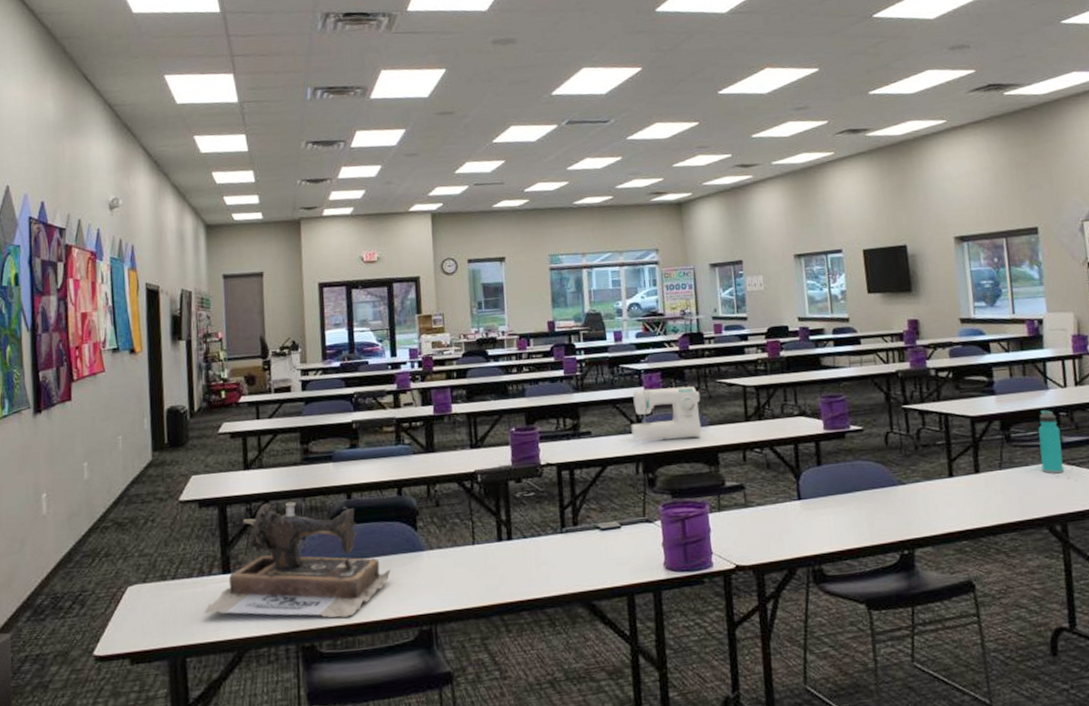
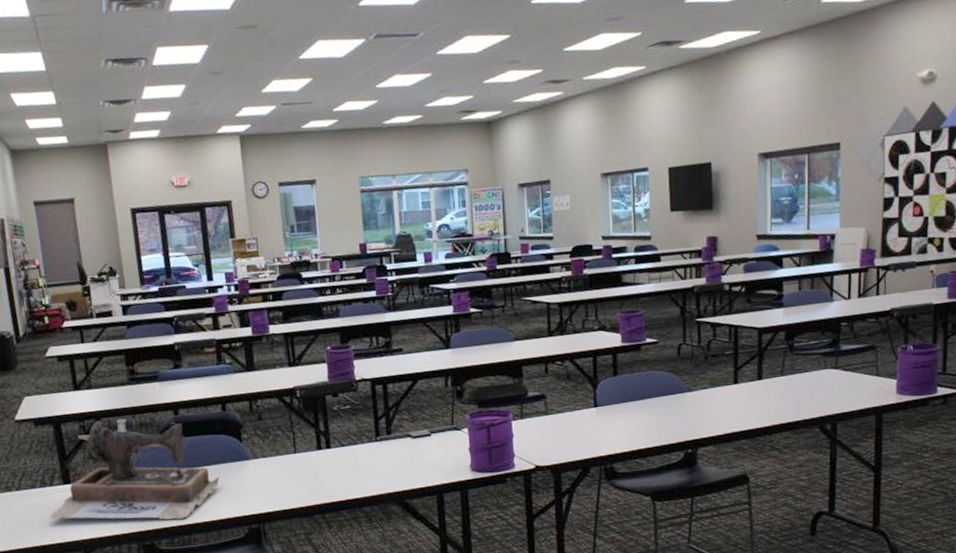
sewing machine: present [631,382,702,441] -> none [440,301,507,357]
water bottle: present [1038,409,1064,475] -> none [819,320,840,380]

